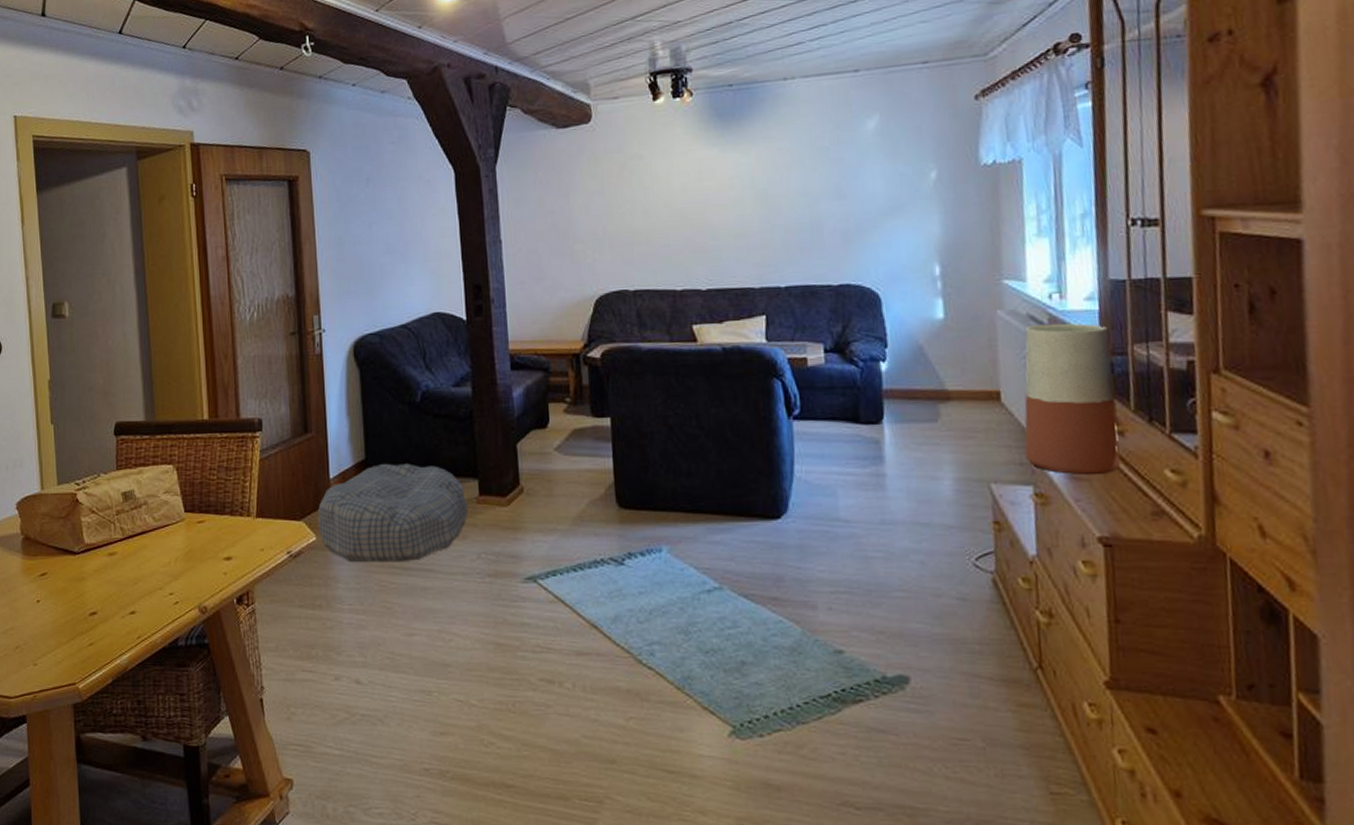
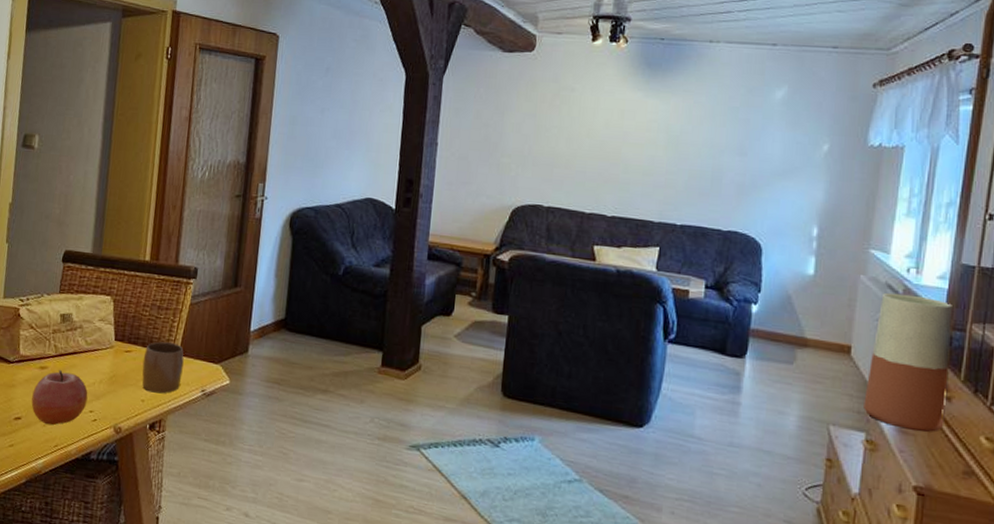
fruit: none [105,553,165,616] -> present [31,369,88,425]
mug: none [218,505,264,563] -> present [142,341,184,394]
dog bed: present [317,463,469,563] -> none [233,325,370,416]

